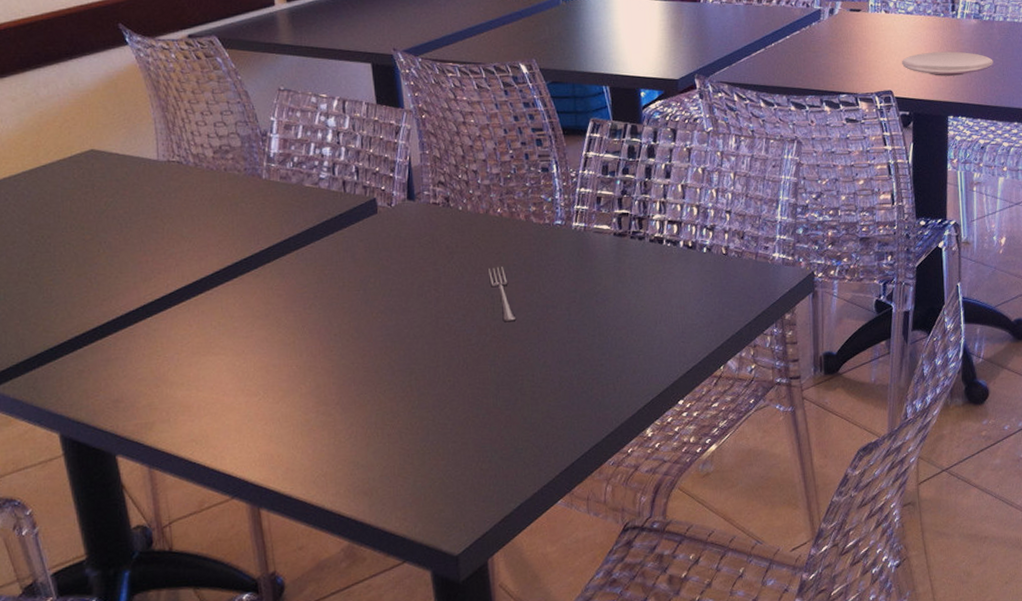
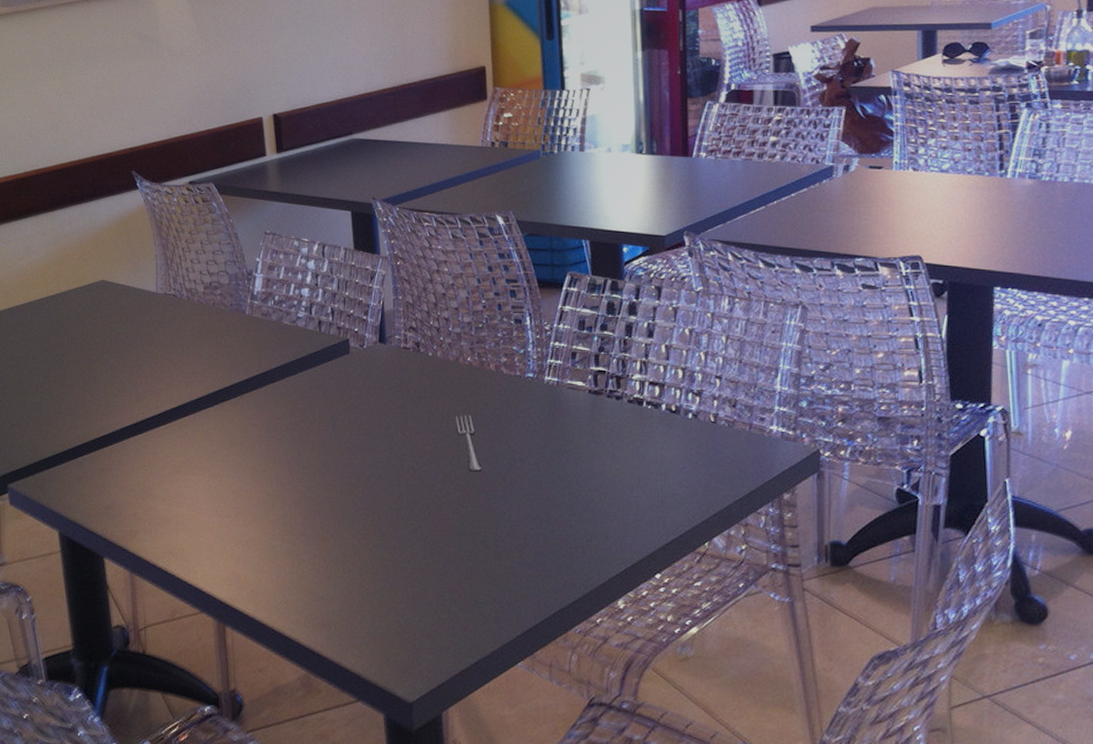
plate: present [902,51,993,76] -> none [934,214,1055,242]

